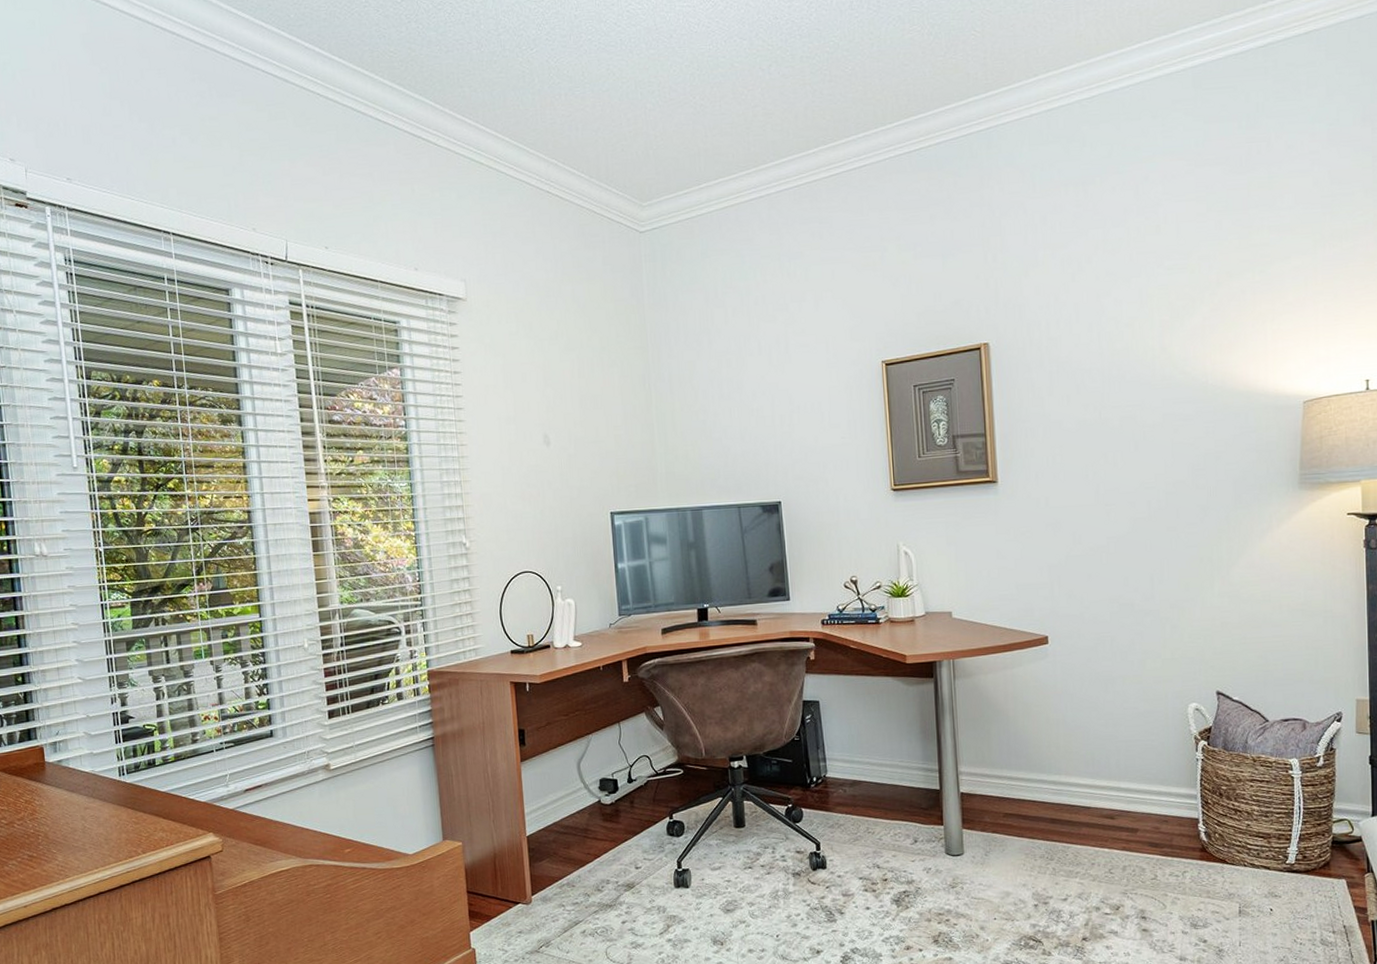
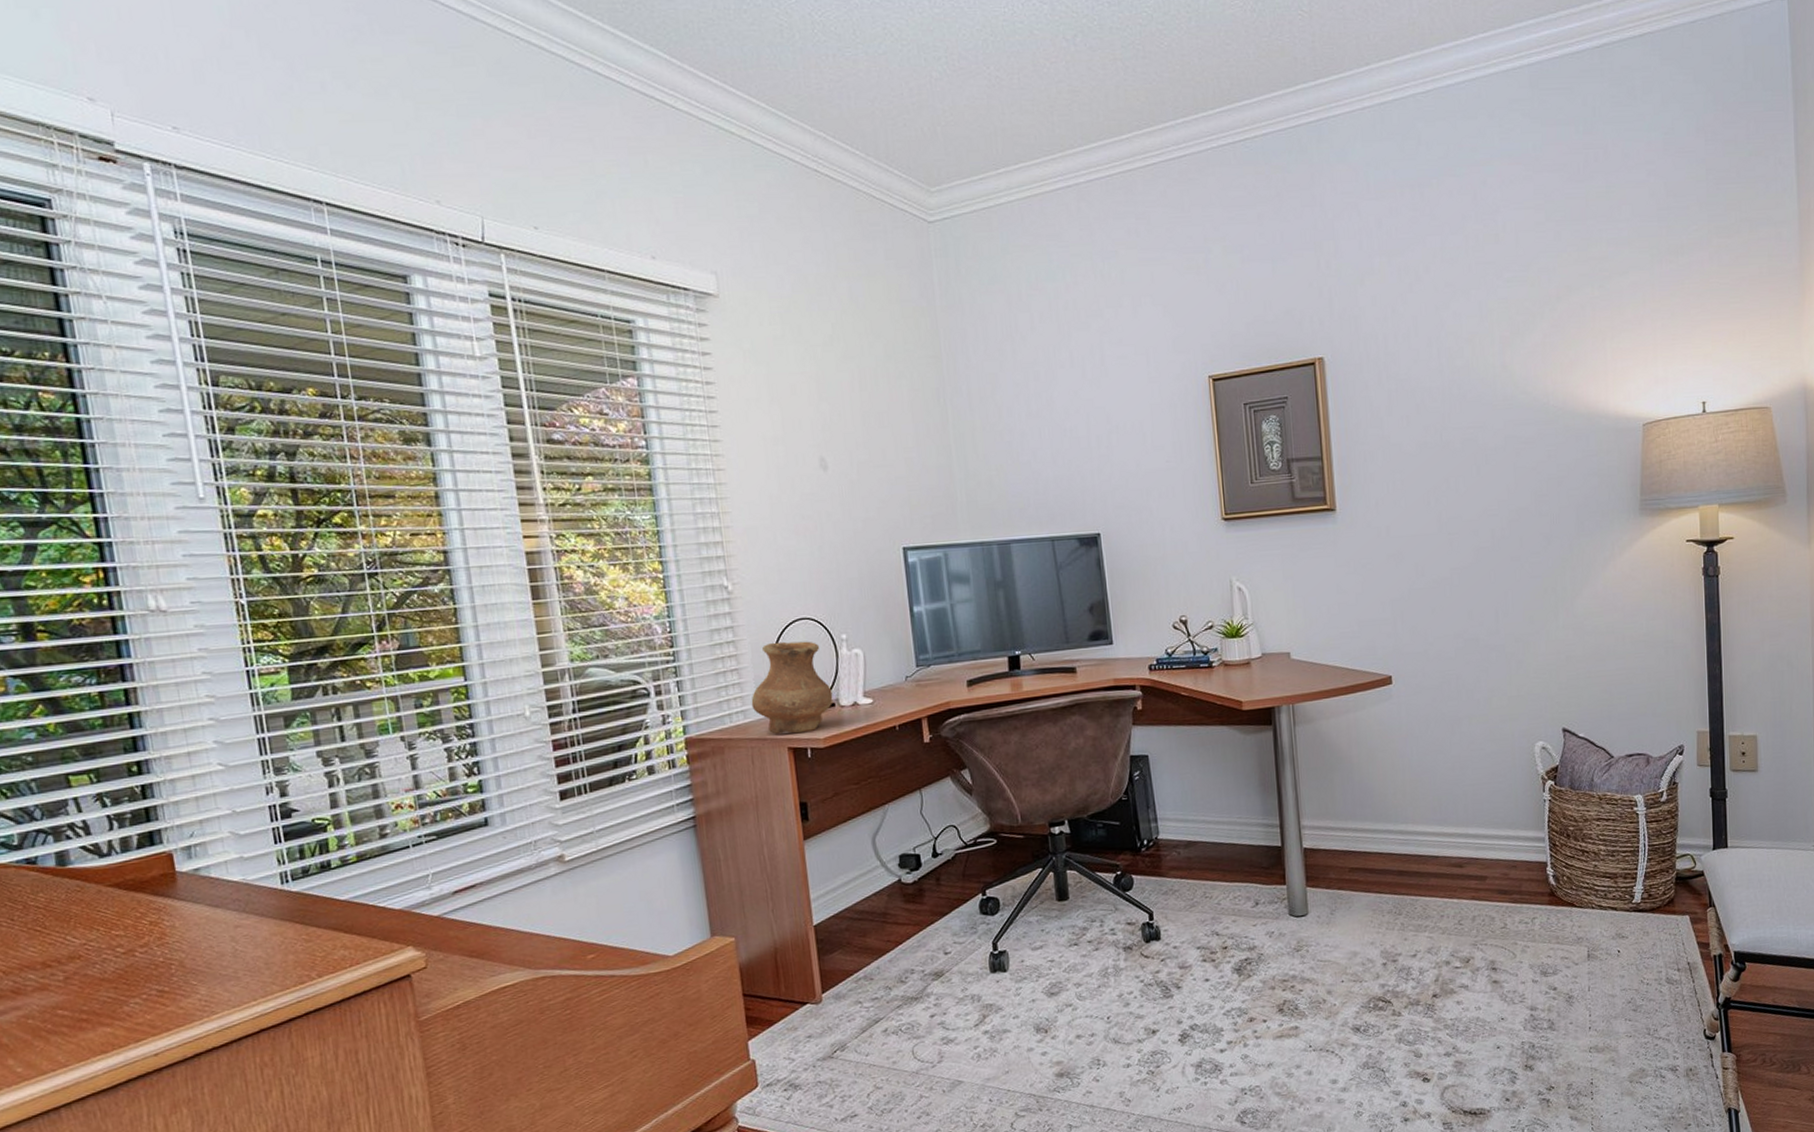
vase: none [481,591,549,671] -> present [751,641,833,735]

